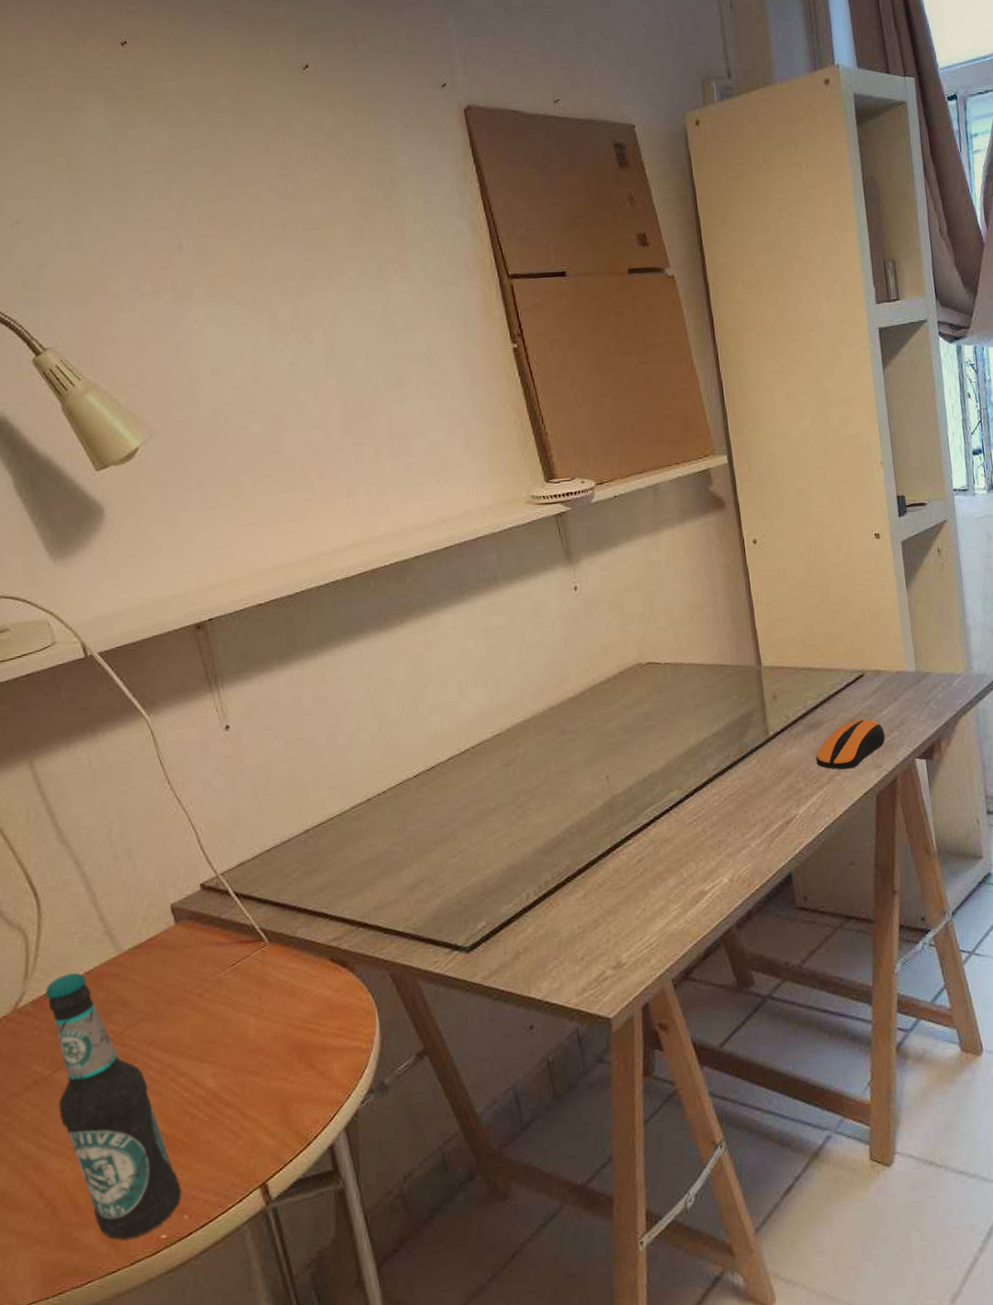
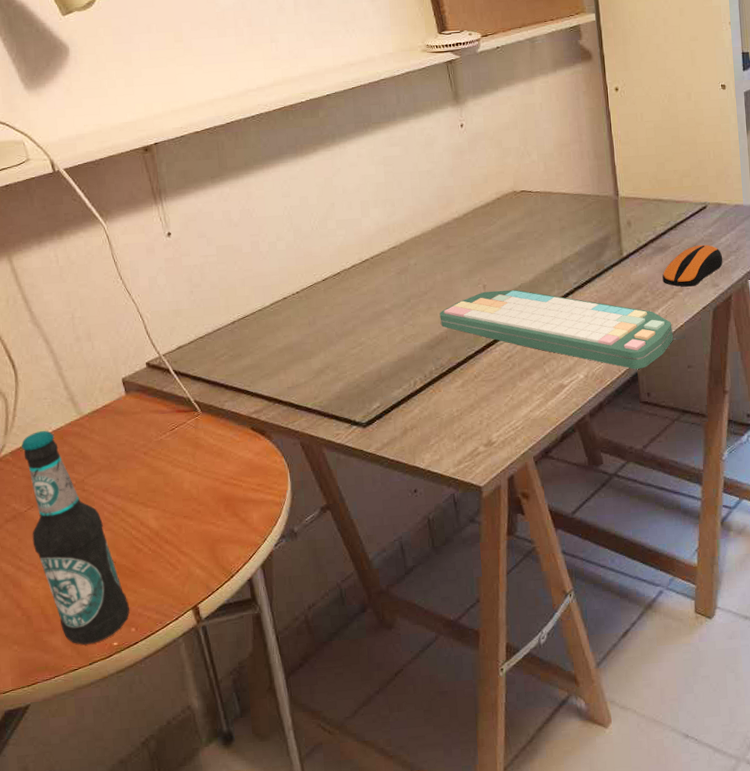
computer keyboard: none [555,780,831,869] -> present [439,289,673,369]

